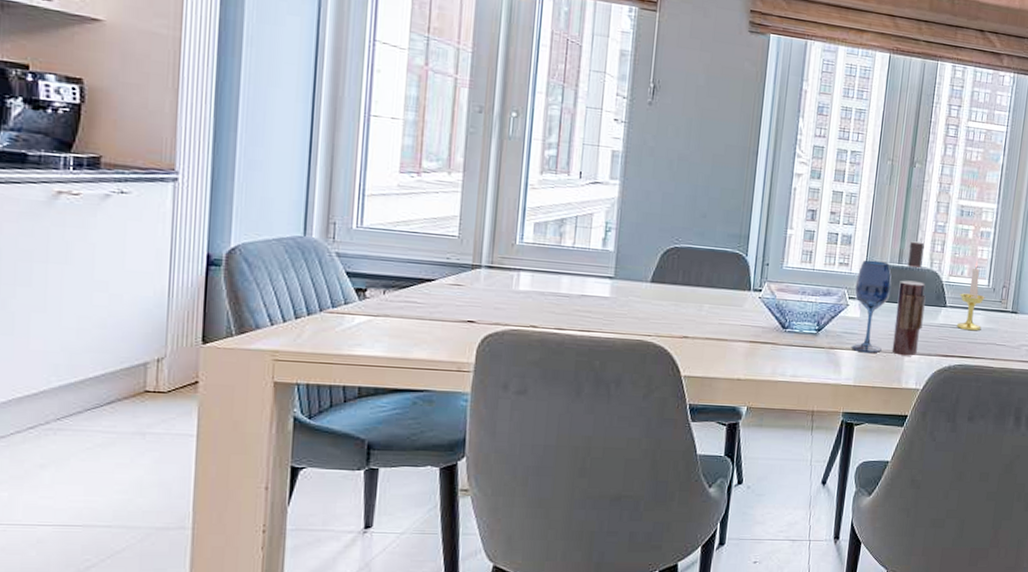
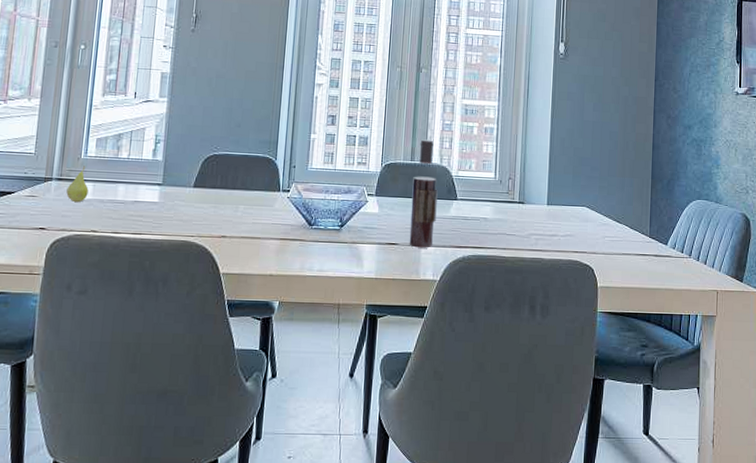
fruit: none [499,253,526,295] -> present [66,166,89,203]
wineglass: present [851,260,892,354] -> none [371,158,406,247]
candlestick: present [956,260,985,331] -> none [467,155,493,222]

